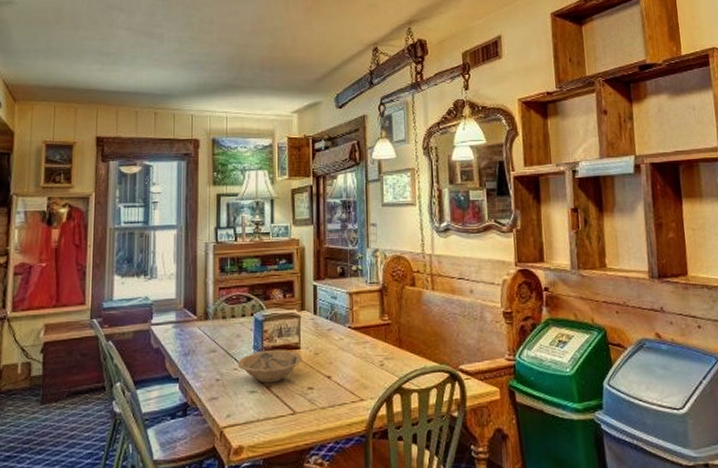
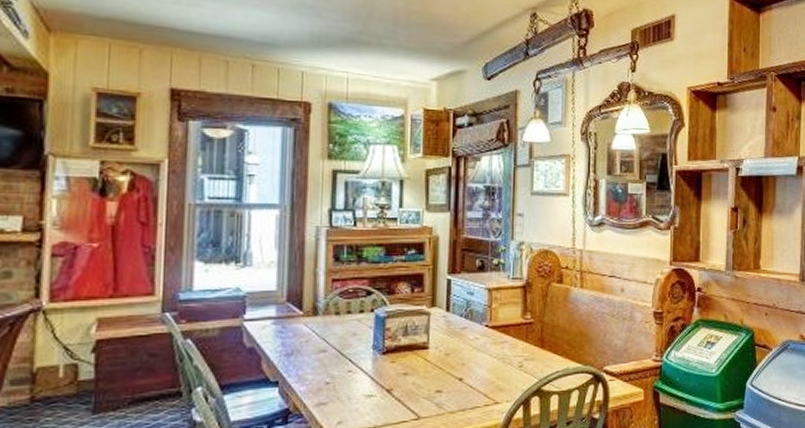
bowl: present [237,349,302,383] -> none [352,349,430,387]

